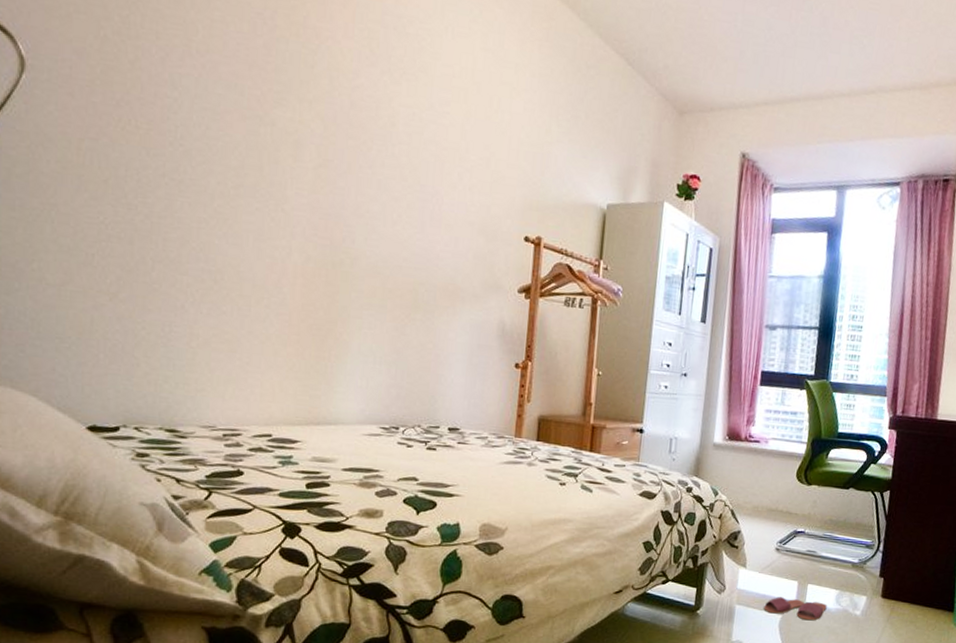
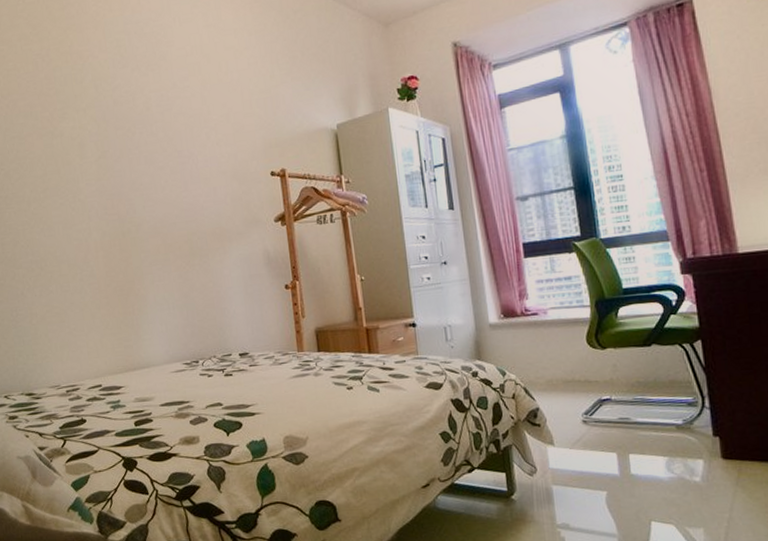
slippers: present [764,597,827,621] -> none [584,471,658,494]

